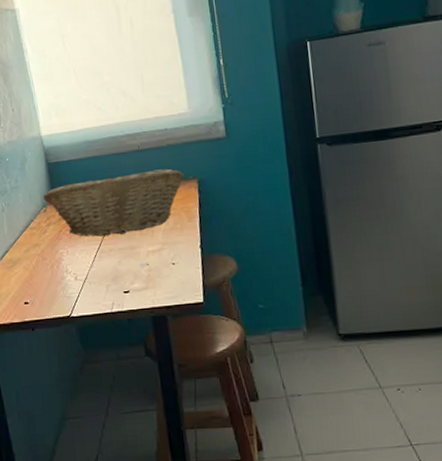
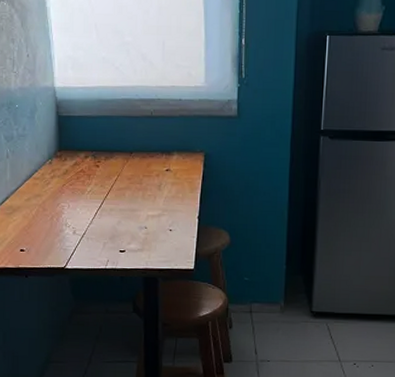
fruit basket: present [43,169,184,237] -> none [50,134,191,196]

